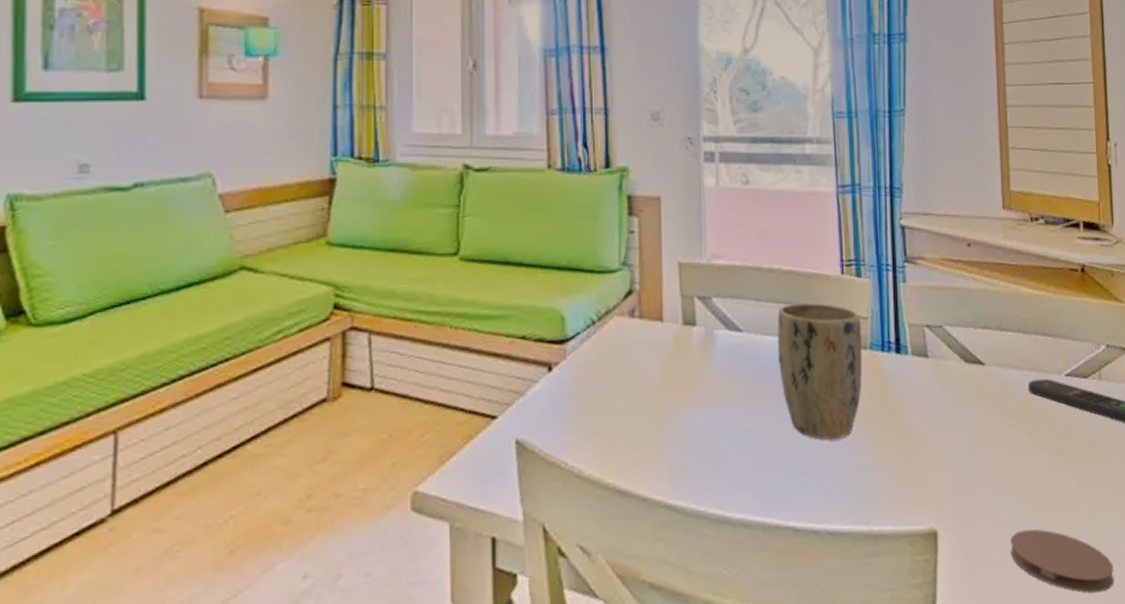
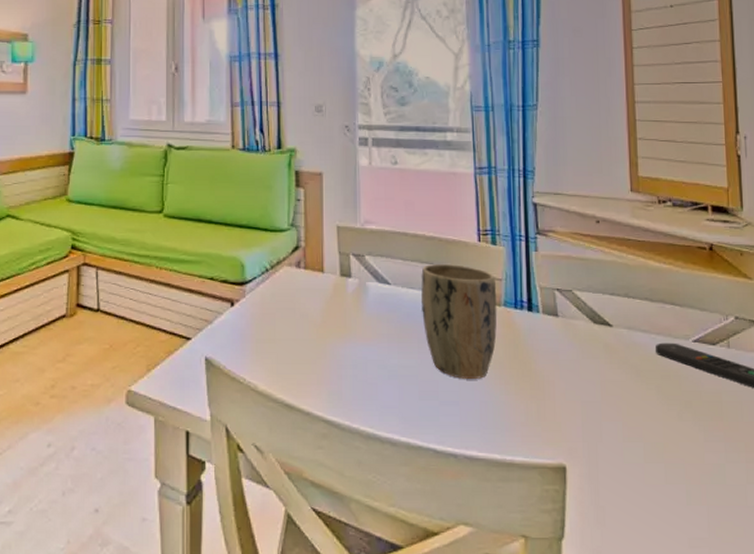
coaster: present [1010,529,1114,593] -> none [637,474,743,539]

